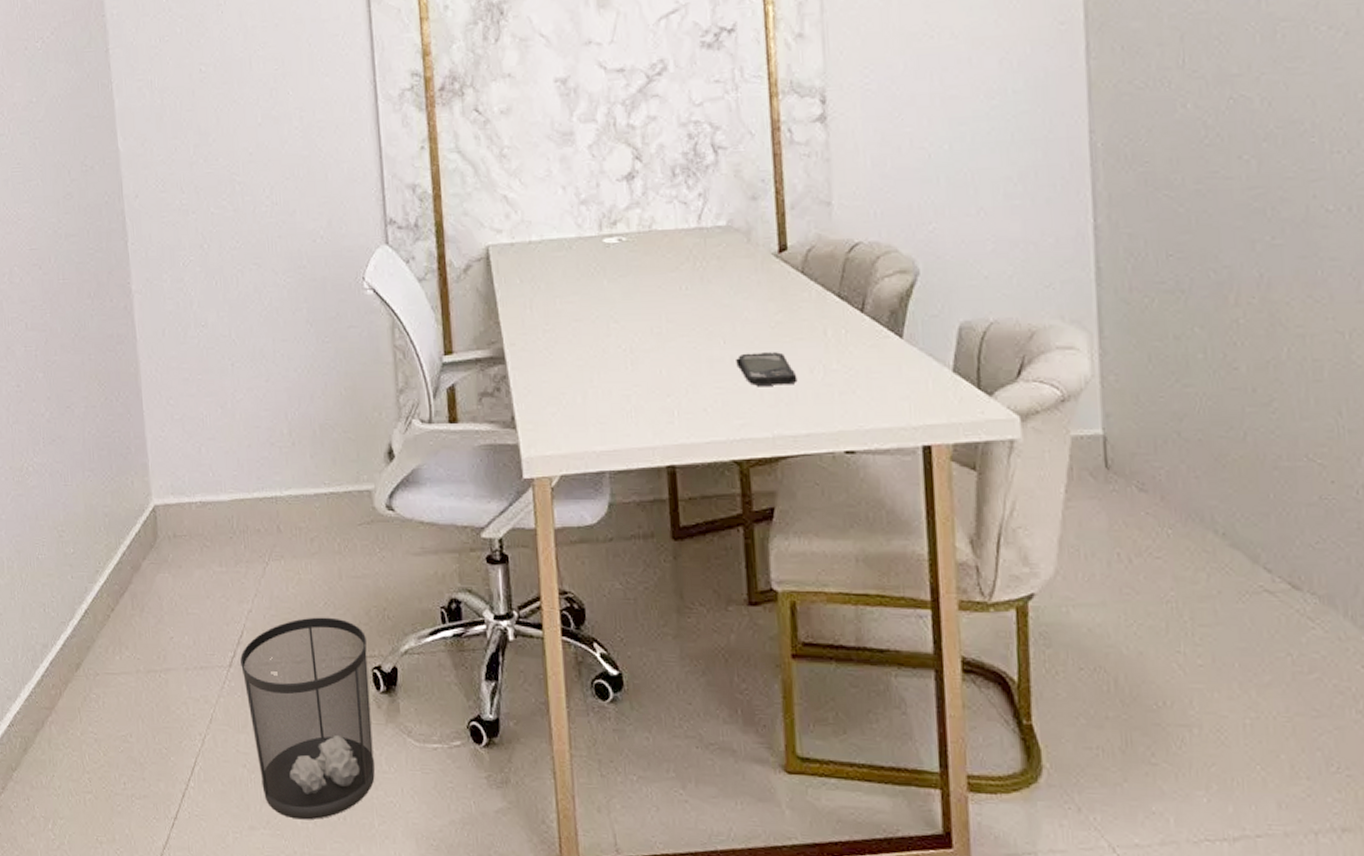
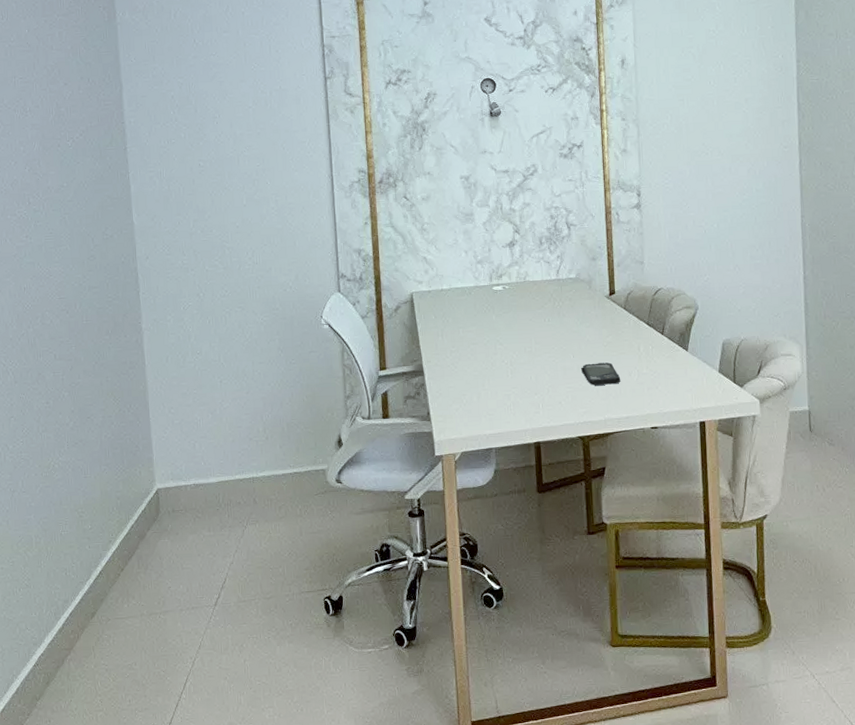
waste bin: present [240,617,375,820] -> none [223,563,325,714]

